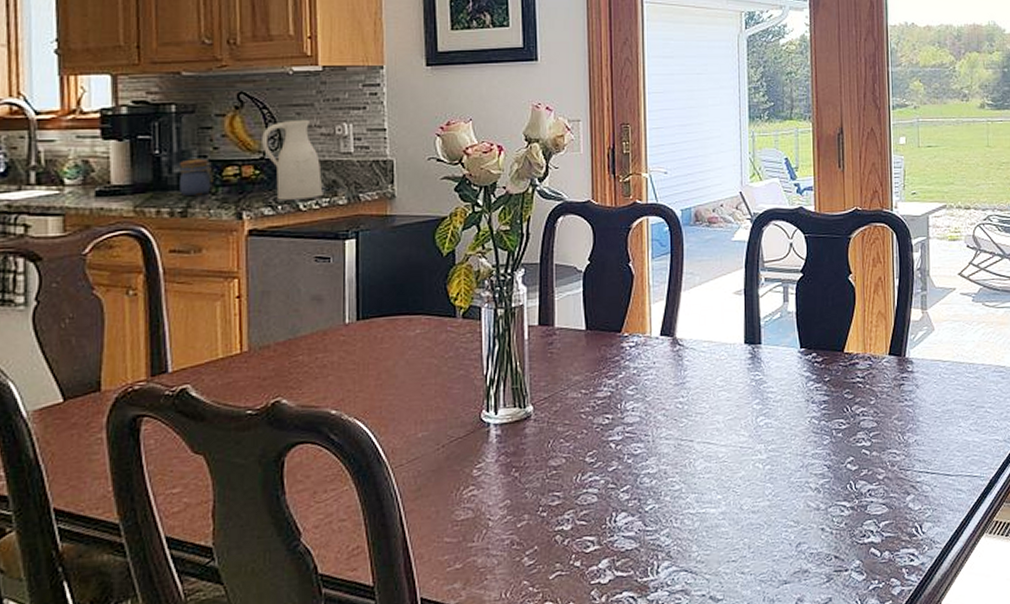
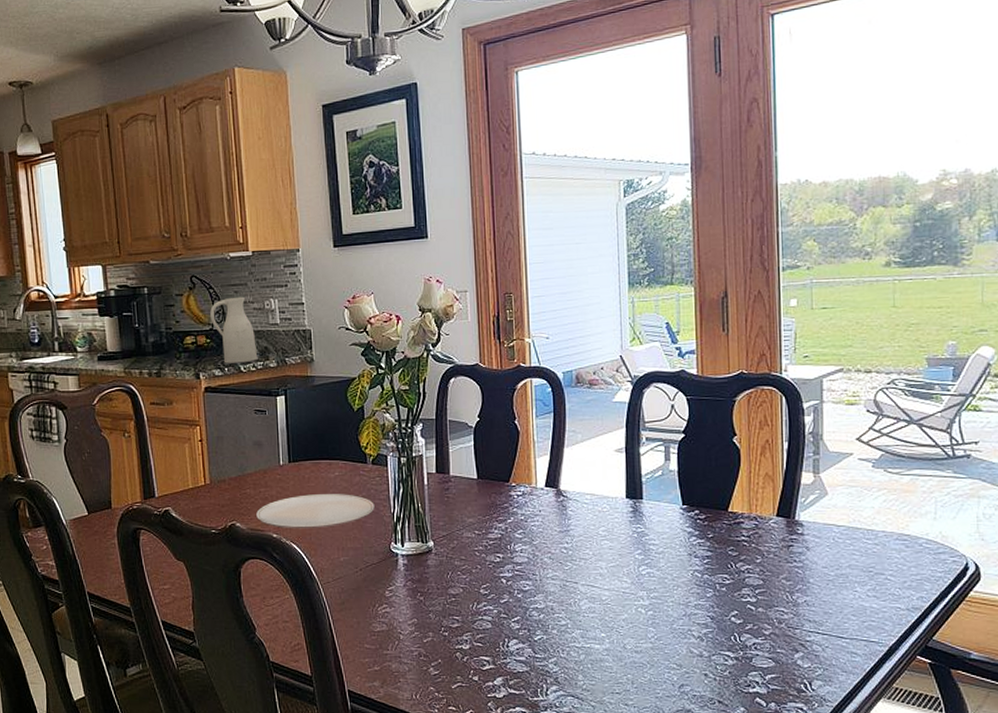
jar: present [178,158,213,197] -> none [152,330,177,361]
plate: none [310,355,463,402] -> present [256,494,375,529]

